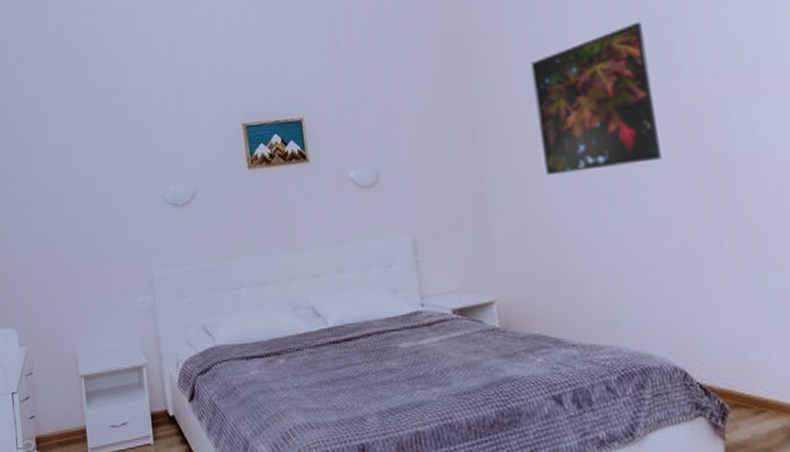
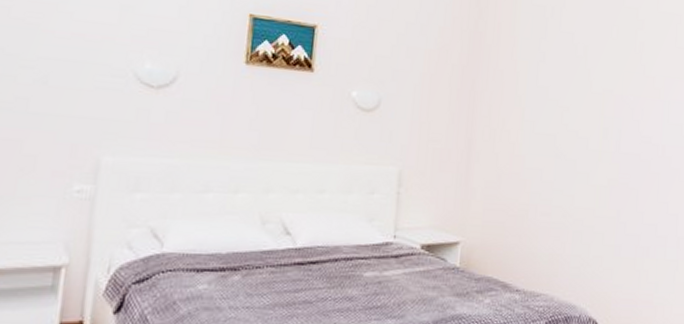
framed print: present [530,21,662,175] -> none [527,18,624,139]

